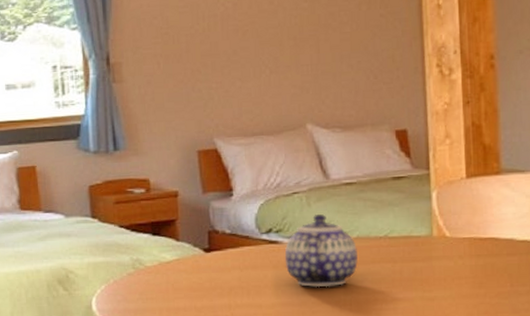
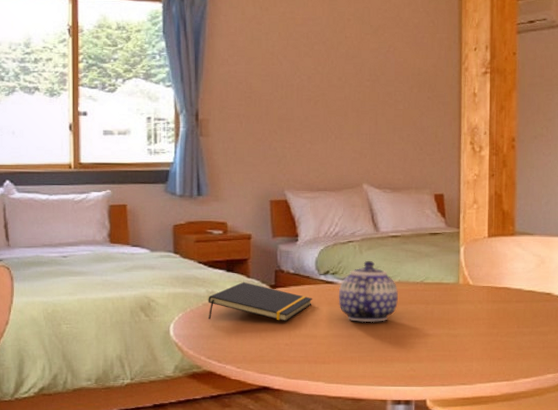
notepad: none [133,246,255,291] -> present [208,281,313,322]

